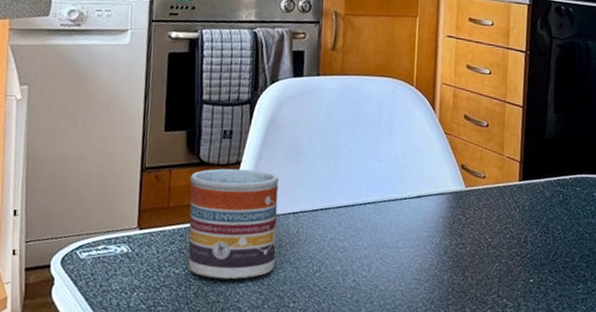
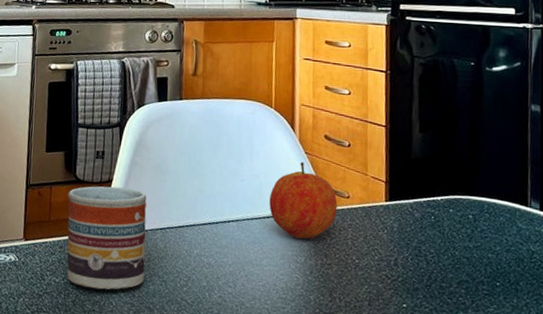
fruit: none [406,142,474,220] -> present [269,162,338,239]

